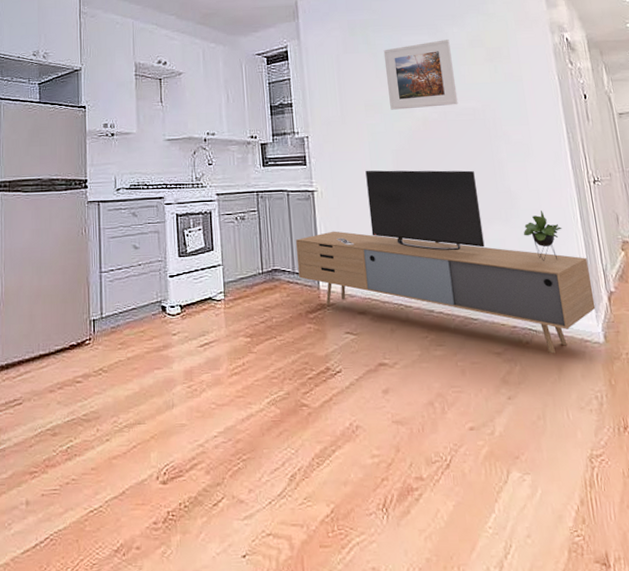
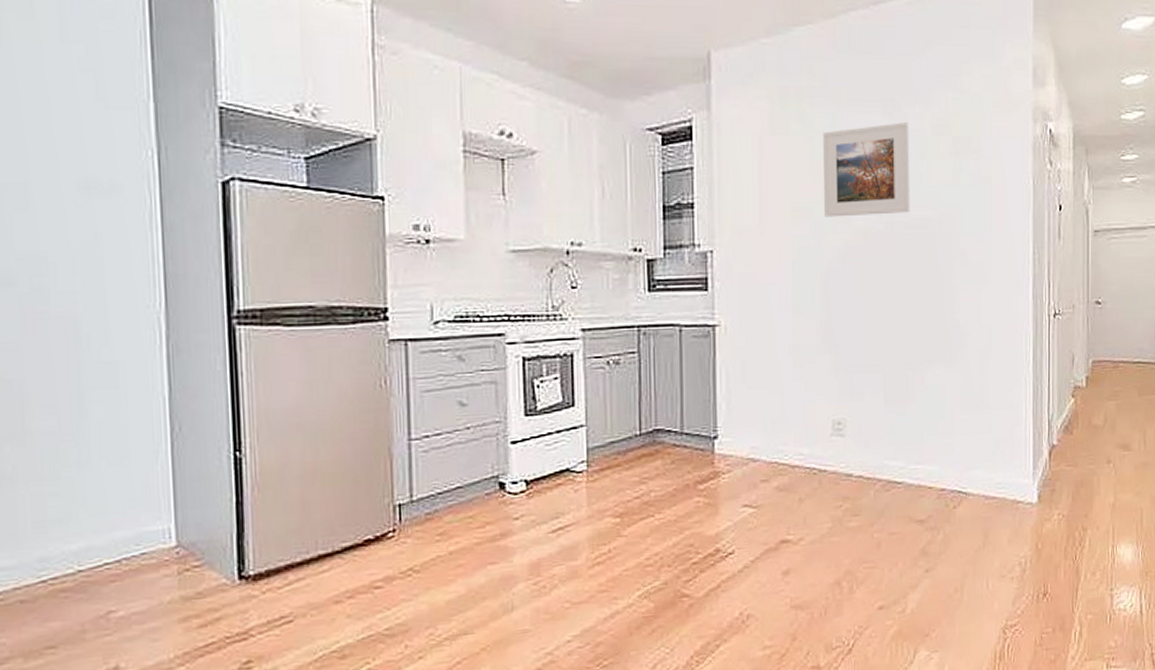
media console: present [295,170,596,354] -> none [686,298,1034,519]

